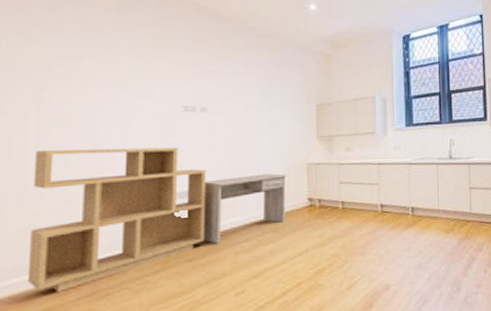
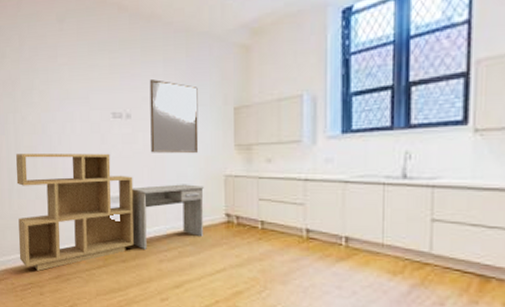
home mirror: none [229,77,282,145] -> present [149,79,199,154]

